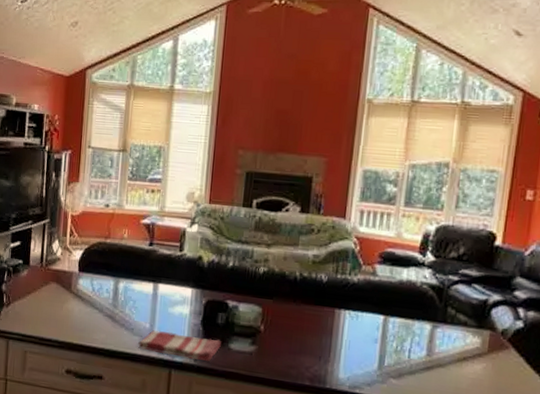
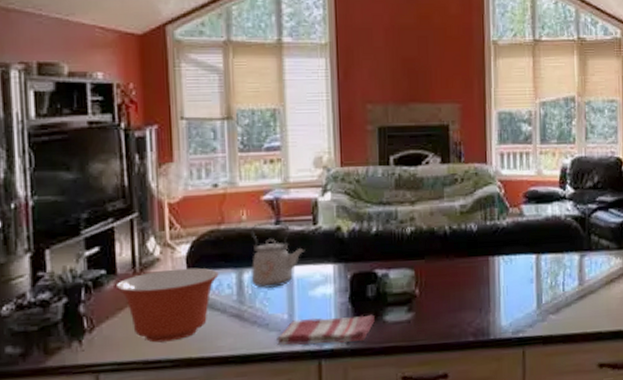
mixing bowl: none [27,268,101,327] -> present [115,267,219,343]
kettle: none [124,242,170,300] -> present [250,221,305,288]

